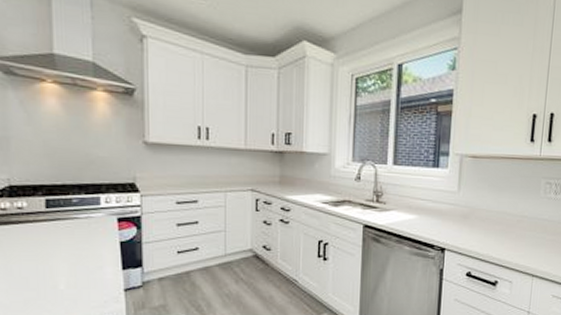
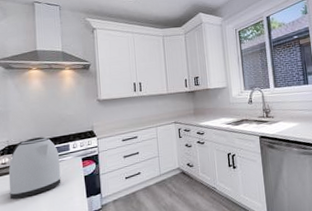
kettle: none [10,180,87,259] -> present [8,137,61,200]

